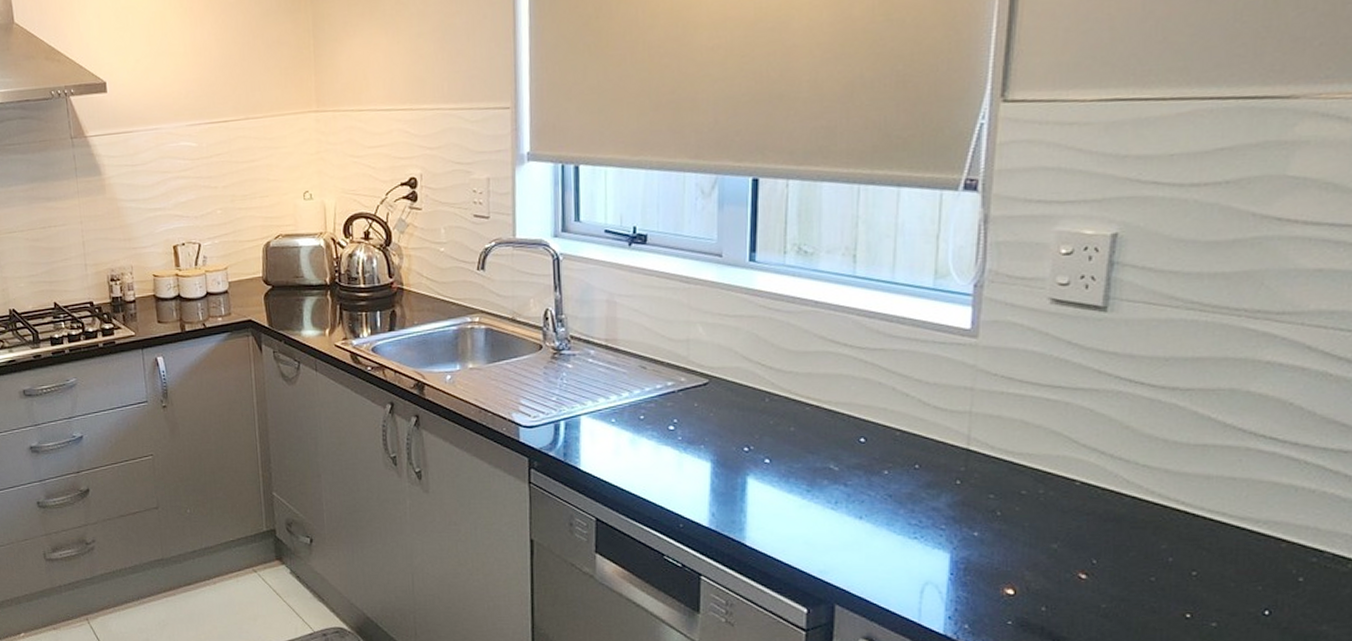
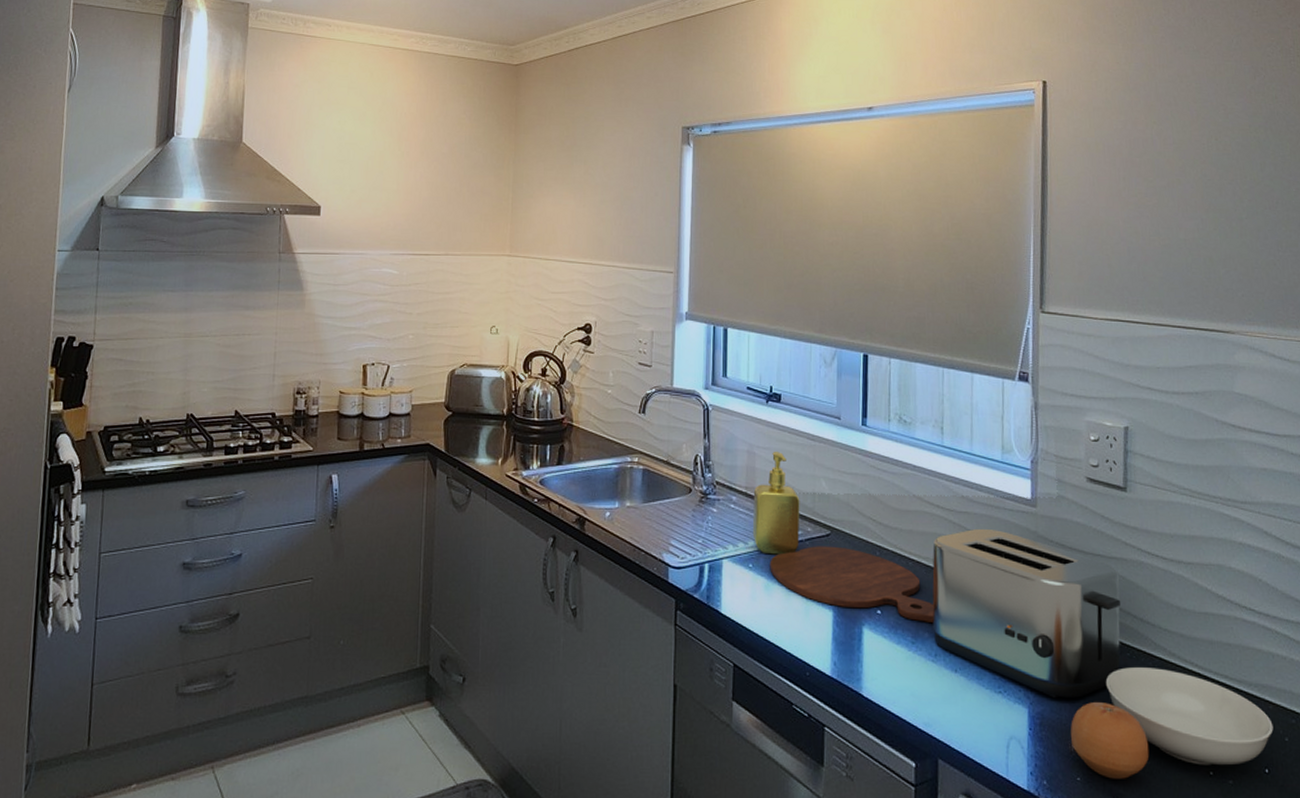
soap dispenser: none [614,299,672,408] -> present [752,452,800,555]
cutting board: none [635,395,835,471] -> present [770,546,934,624]
toaster: none [833,365,1086,543] -> present [932,528,1121,699]
fruit: none [1004,545,1106,622] -> present [1070,702,1149,779]
bowl: none [1054,507,1284,608] -> present [1105,667,1274,766]

